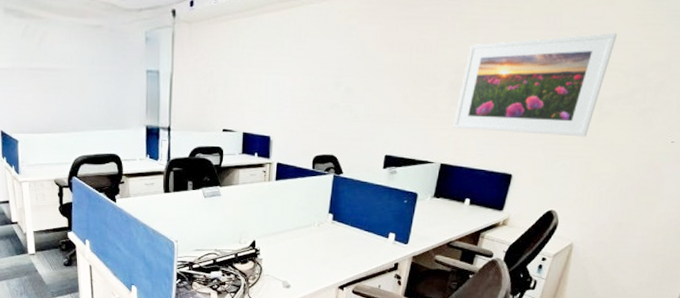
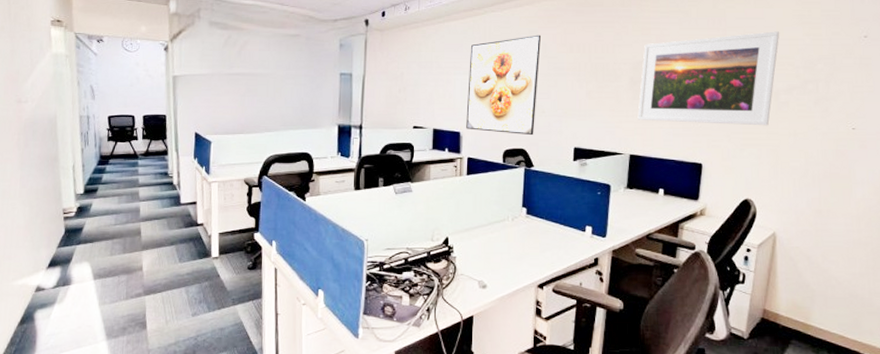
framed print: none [277,31,361,142] -> present [466,35,542,136]

